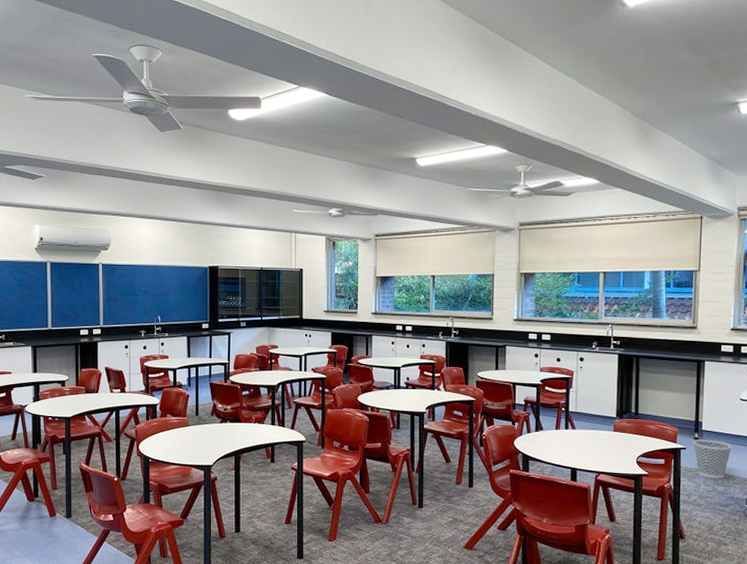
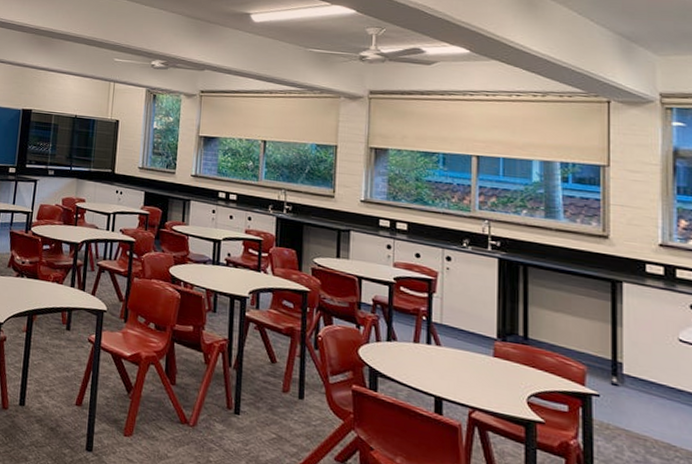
wastebasket: present [693,439,732,479] -> none [610,385,670,447]

